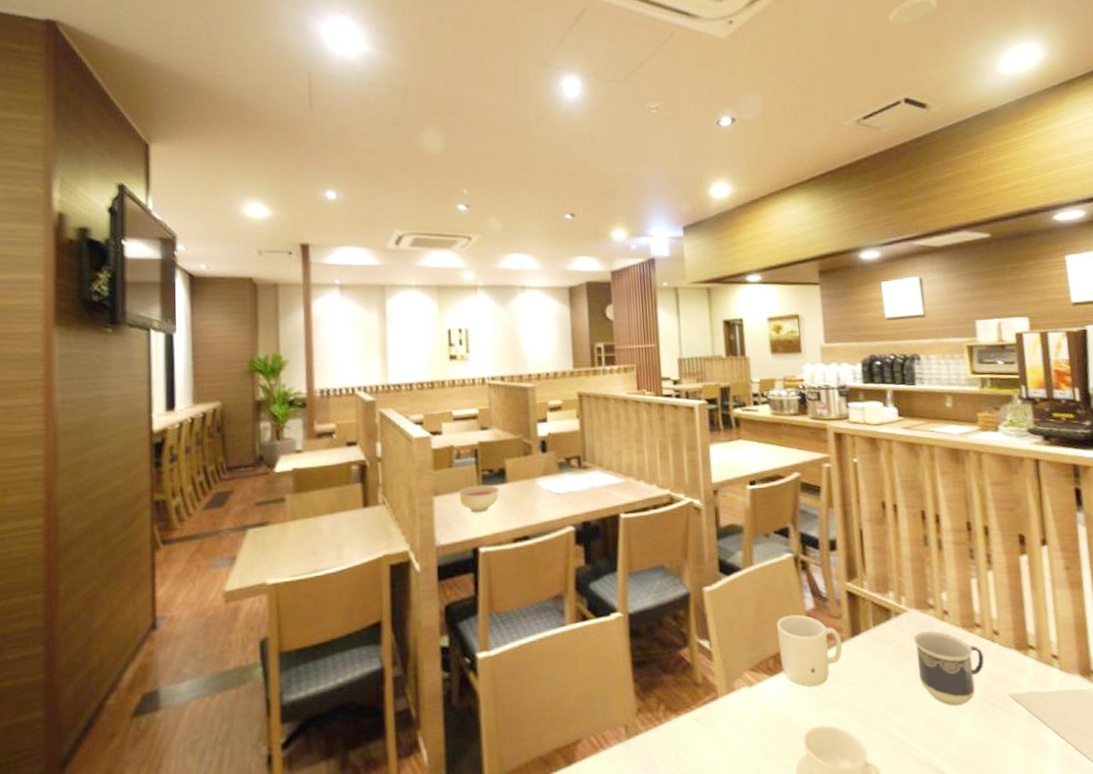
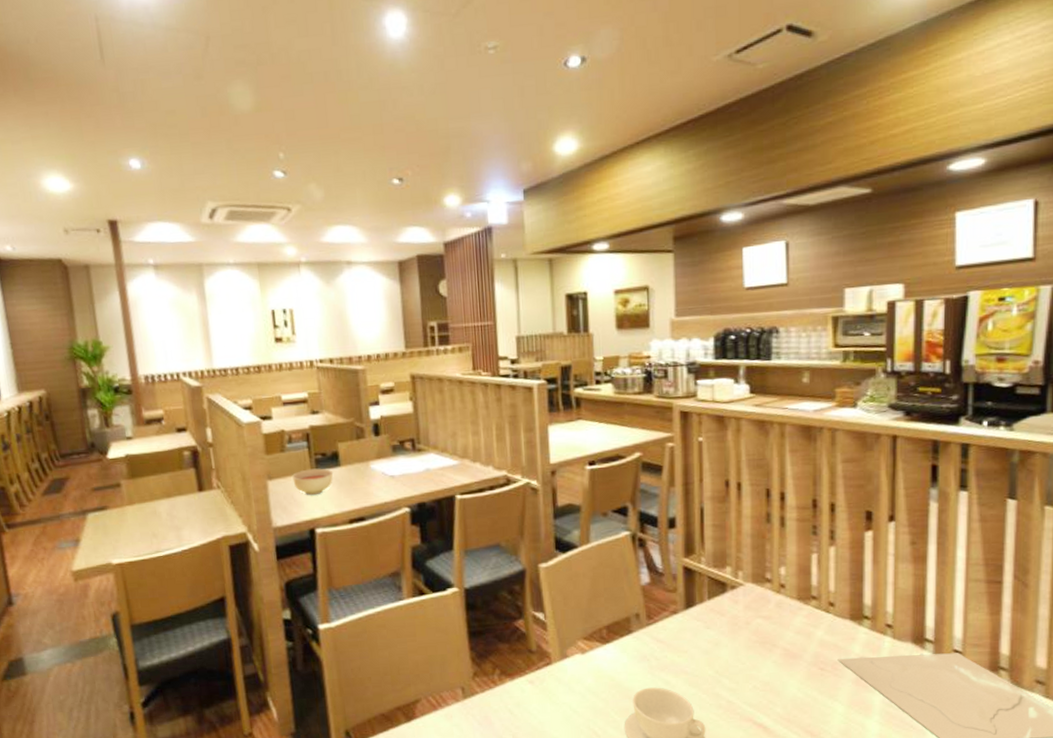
mug: present [776,614,843,687] -> none [610,588,676,653]
cup: present [914,631,984,707] -> none [748,603,817,671]

